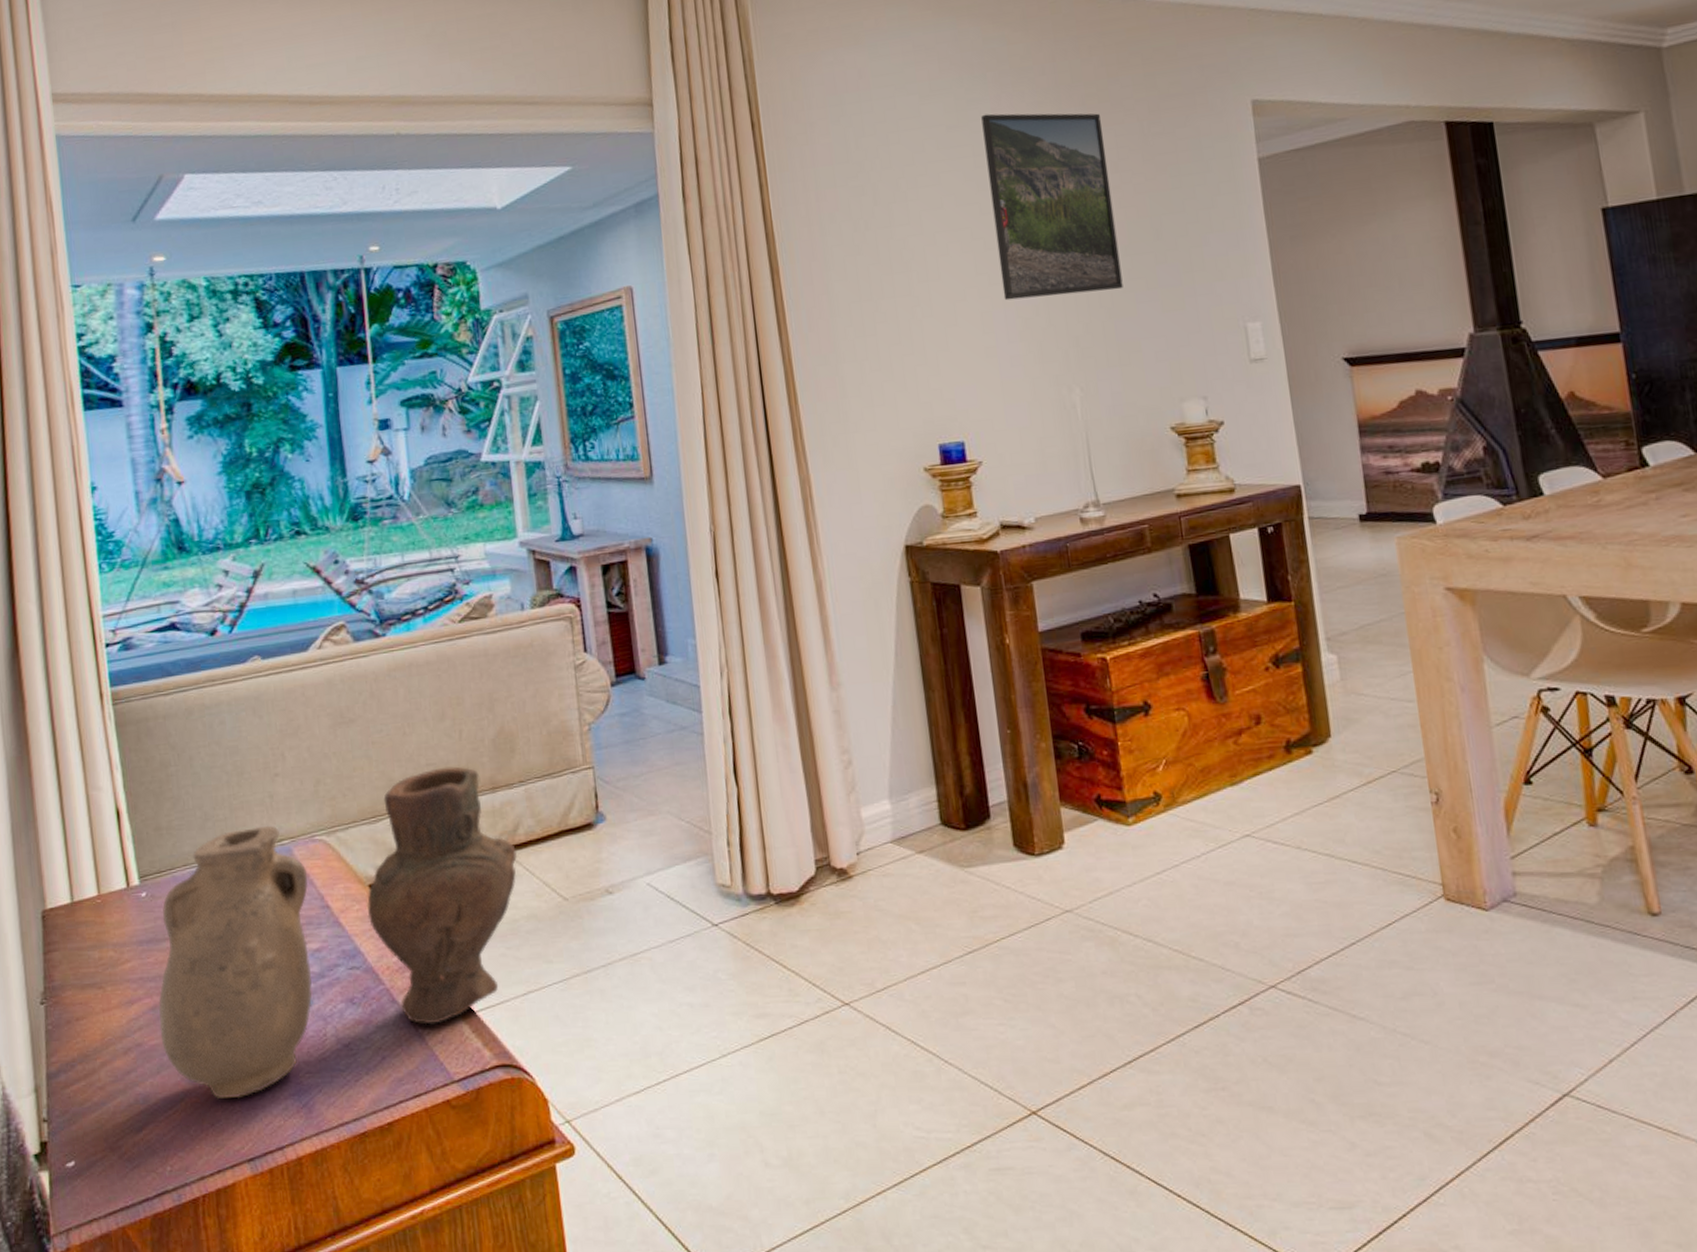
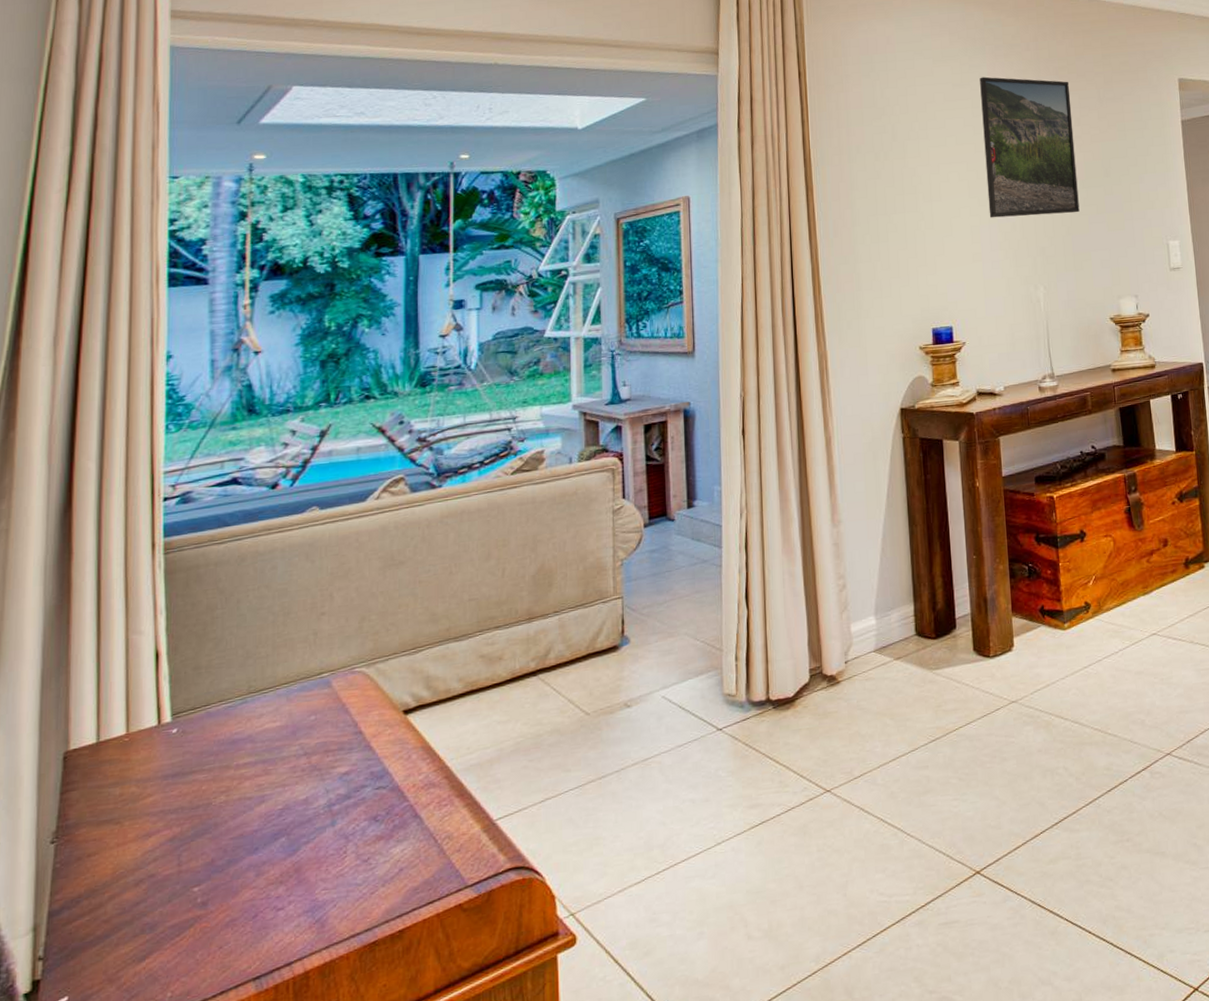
vase: present [158,766,518,1100] -> none [176,600,547,923]

